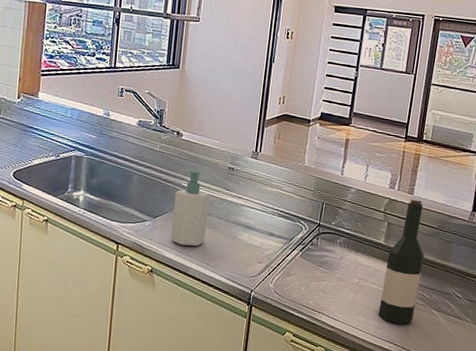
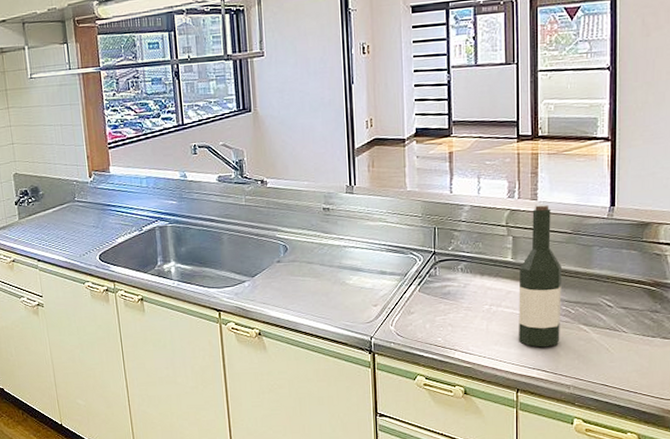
soap bottle: present [170,170,210,246] -> none [270,218,311,301]

